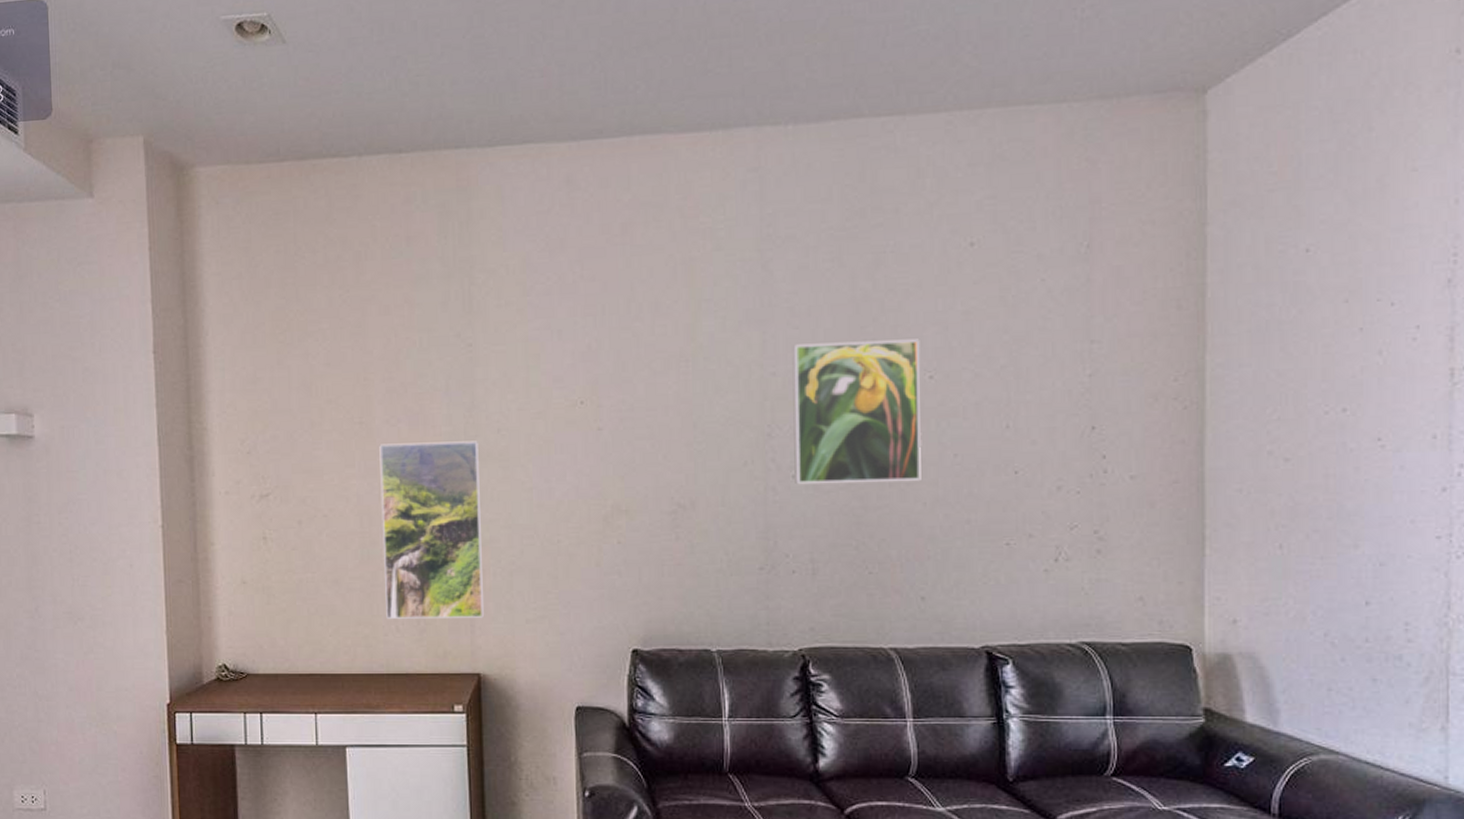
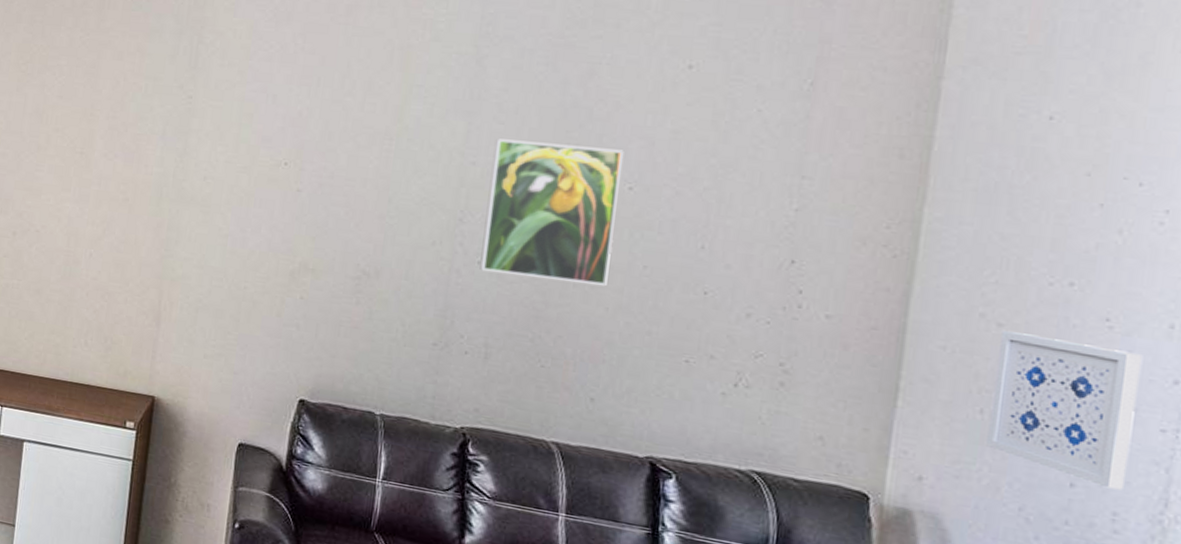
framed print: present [379,441,485,619] -> none [78,174,185,346]
wall art: none [1288,464,1414,600] -> present [986,331,1143,491]

